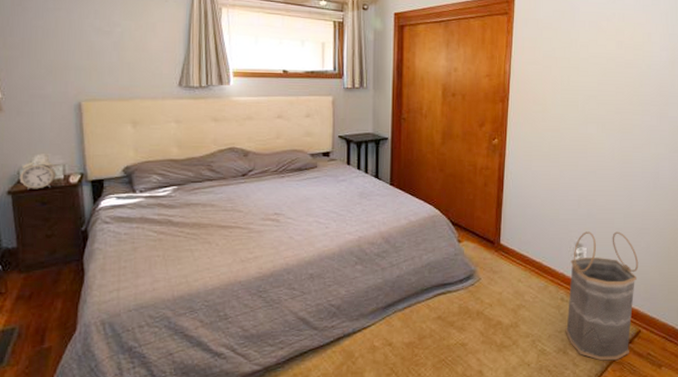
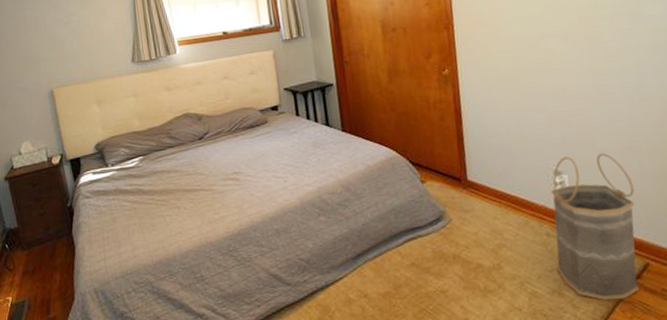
alarm clock: present [19,156,57,191] -> none [12,143,41,175]

